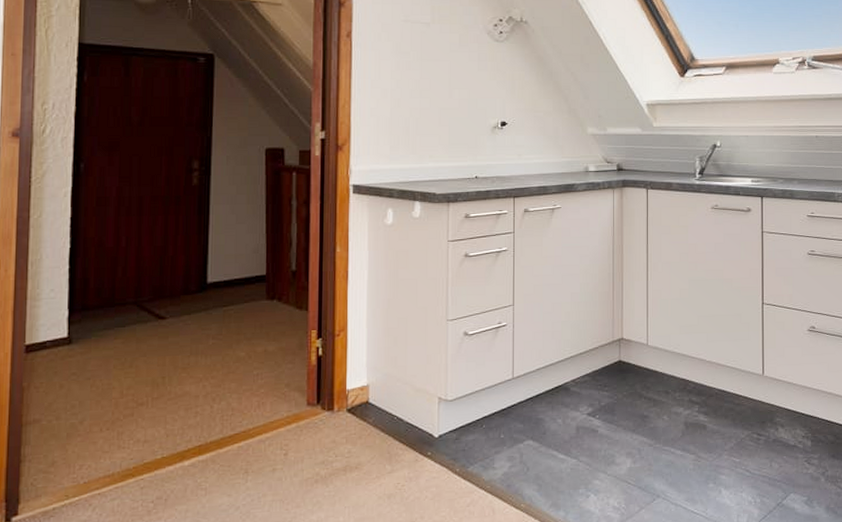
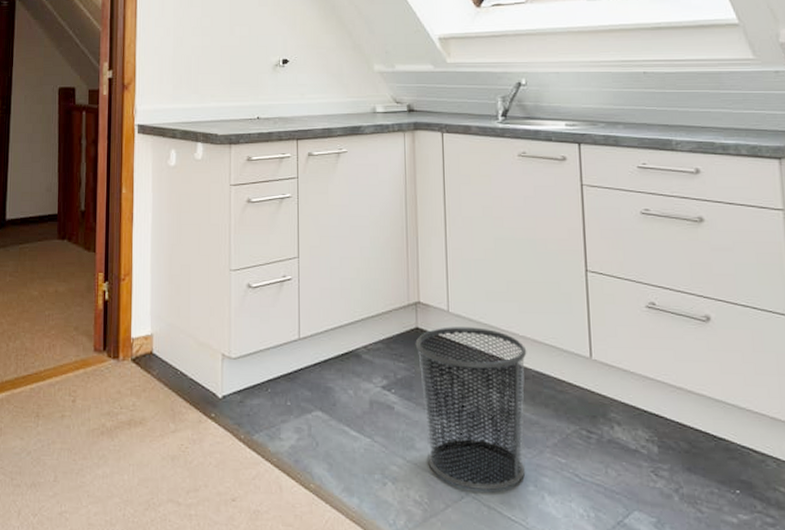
trash can: none [618,356,712,493] -> present [415,327,527,491]

